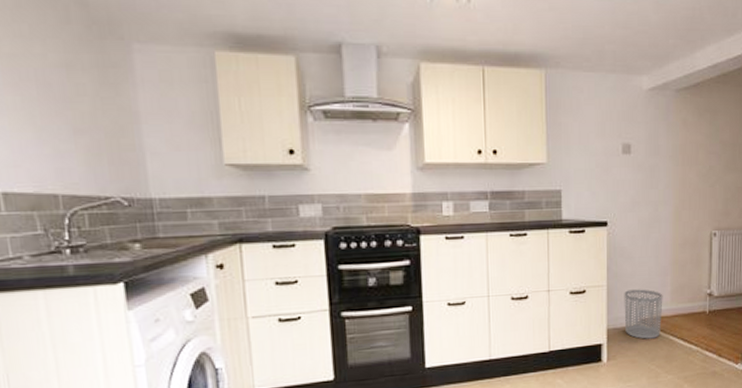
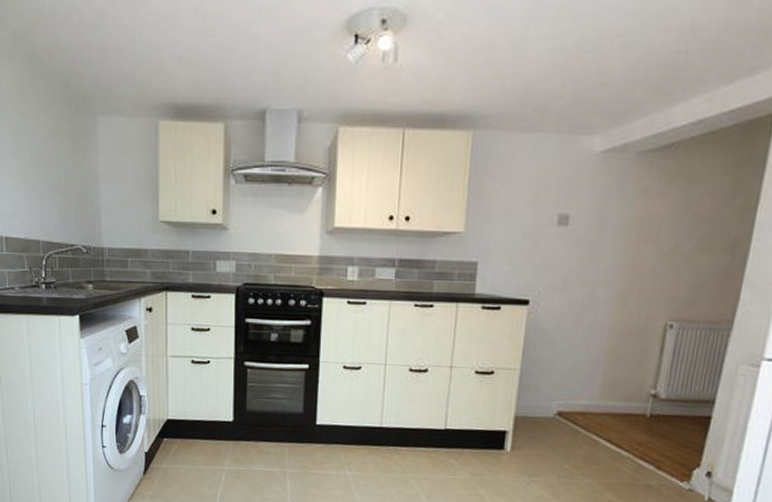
waste bin: present [624,289,663,339] -> none [537,377,591,435]

